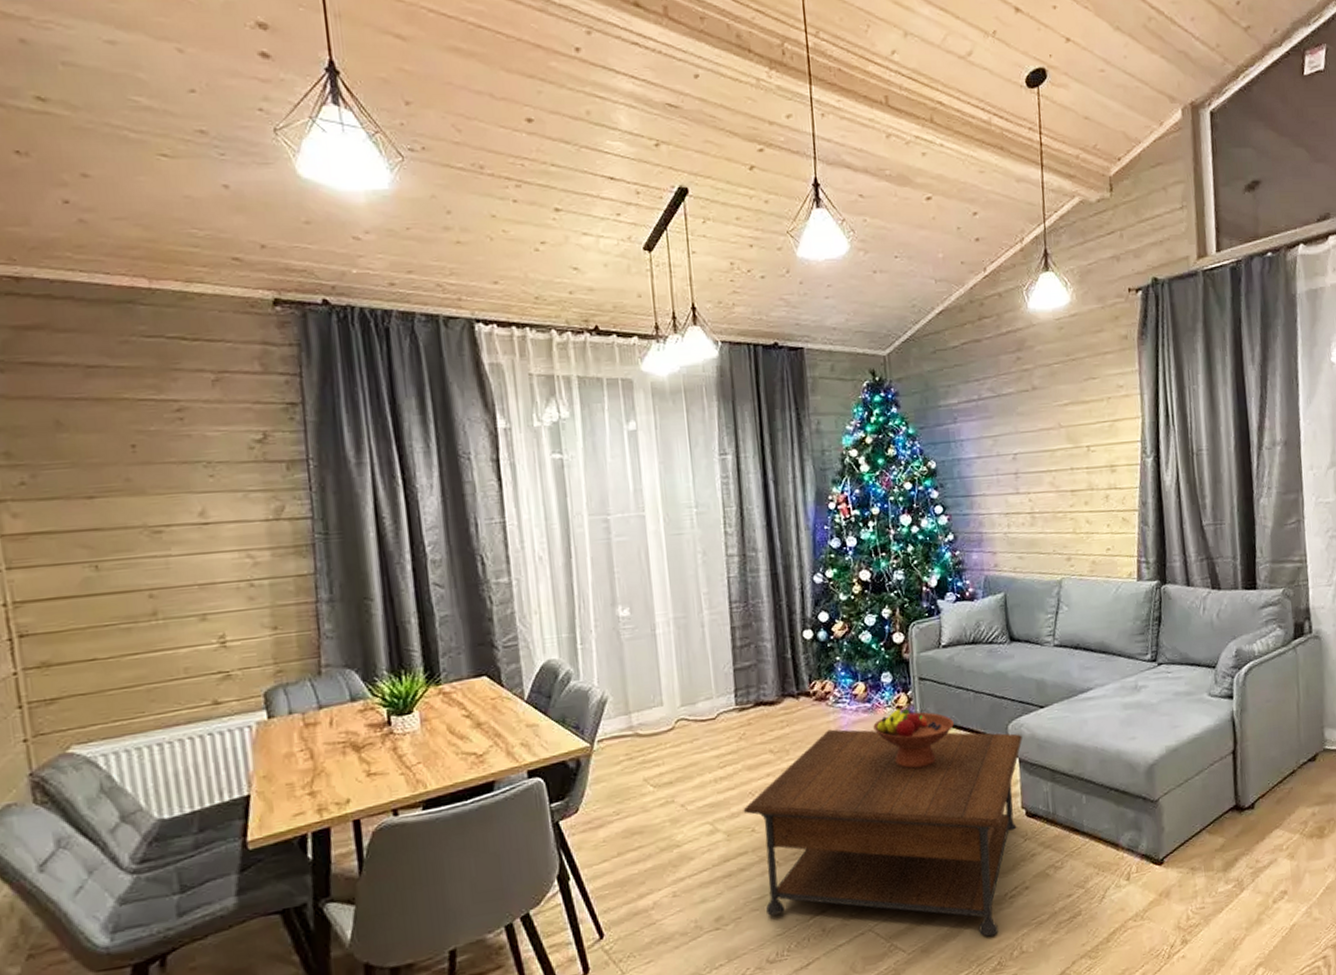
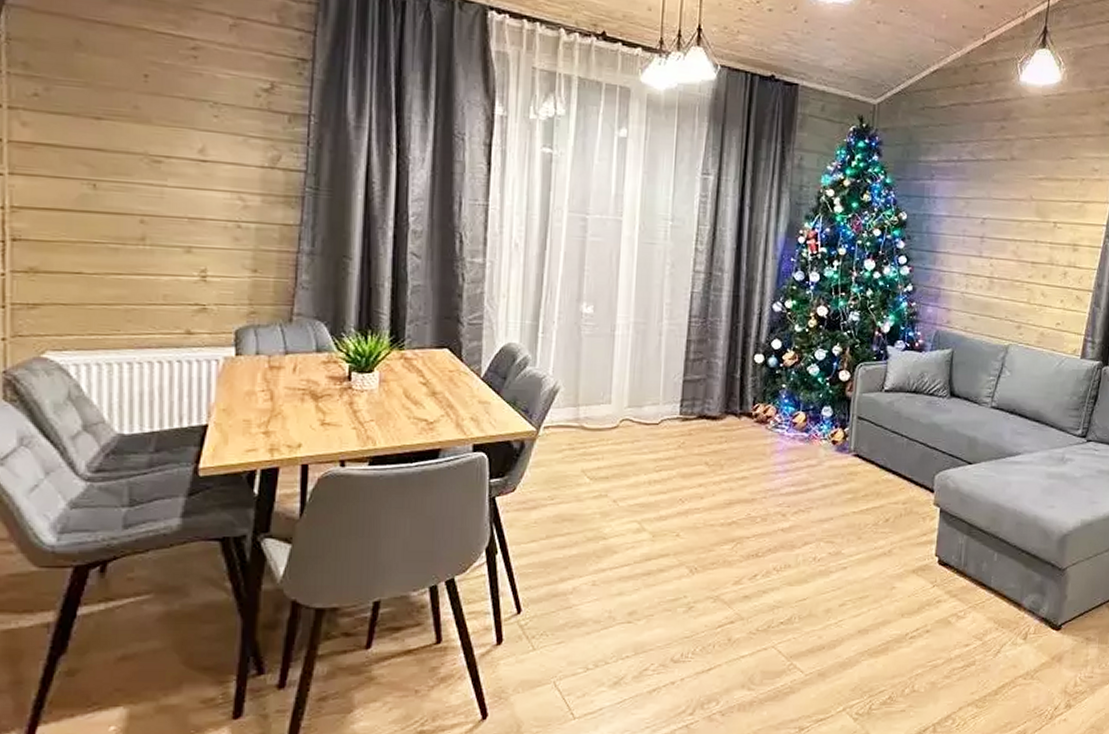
coffee table: present [743,729,1023,937] -> none [671,452,947,671]
fruit bowl: present [873,709,954,769] -> none [807,443,884,502]

